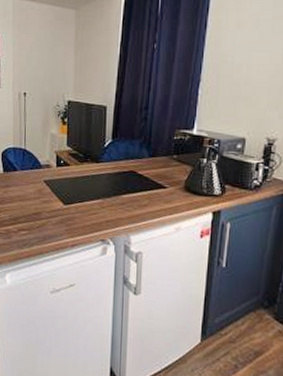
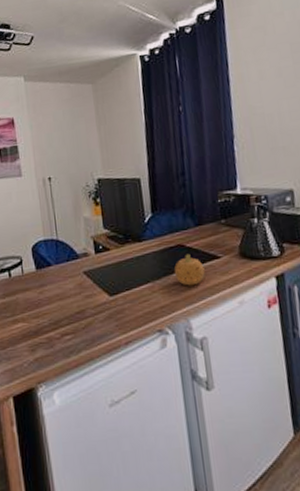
fruit: none [123,180,151,208] -> present [174,253,205,286]

